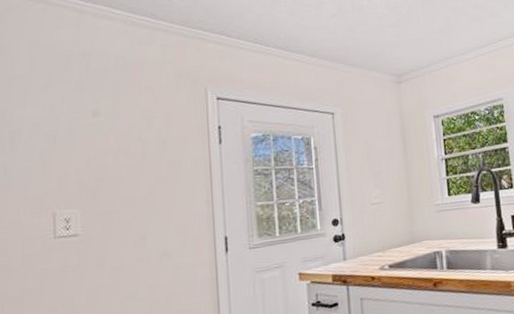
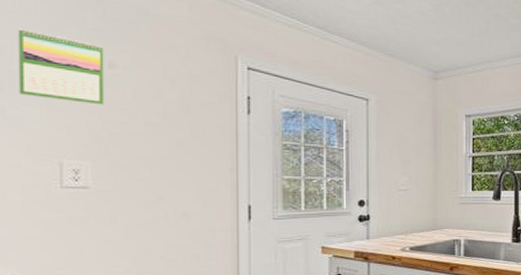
calendar: none [16,90,91,153] -> present [17,27,105,105]

